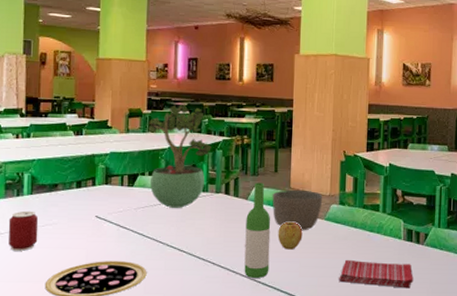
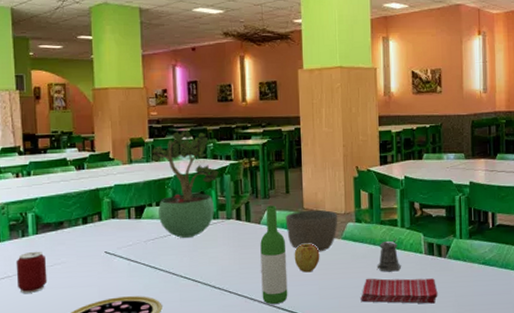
pepper shaker: none [356,223,381,255] -> present [376,239,402,272]

